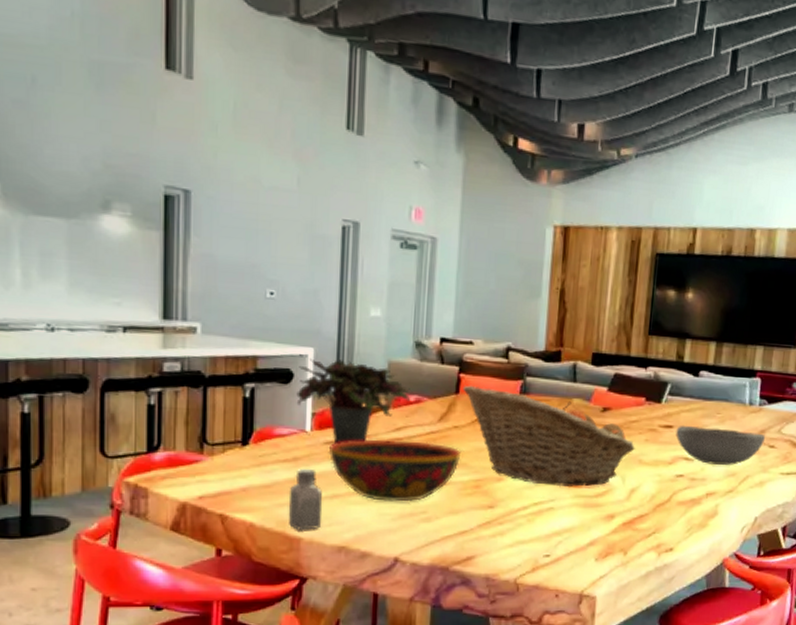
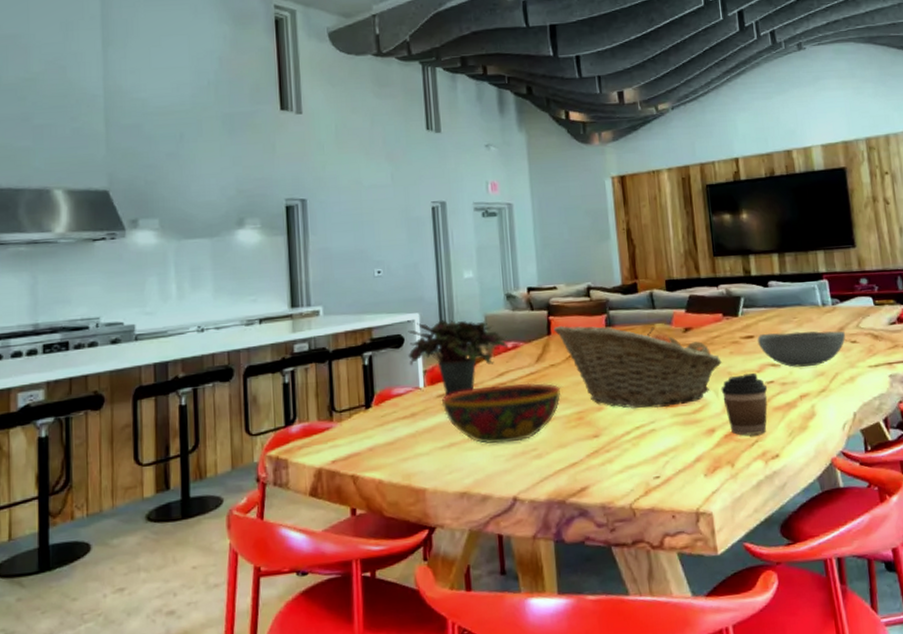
saltshaker: present [288,468,323,531] -> none [410,422,443,482]
coffee cup: none [628,464,676,526] -> present [721,373,768,436]

